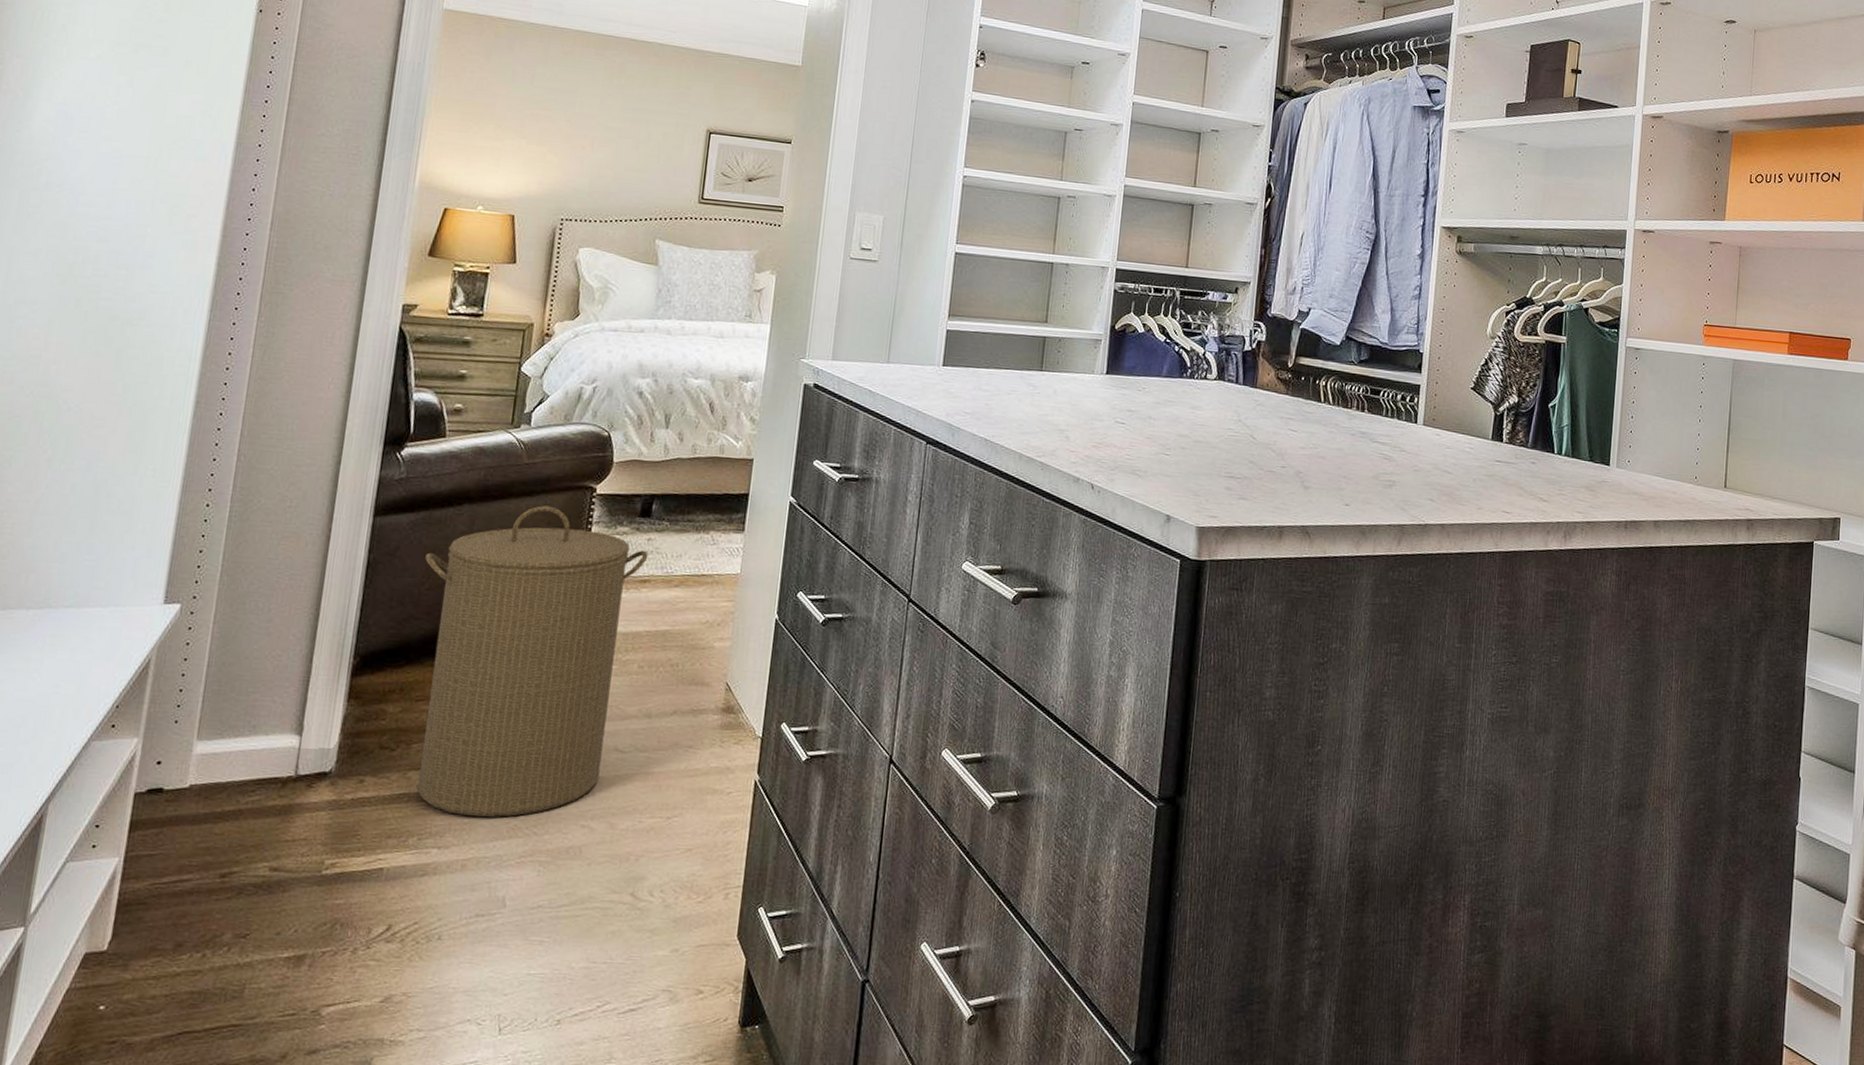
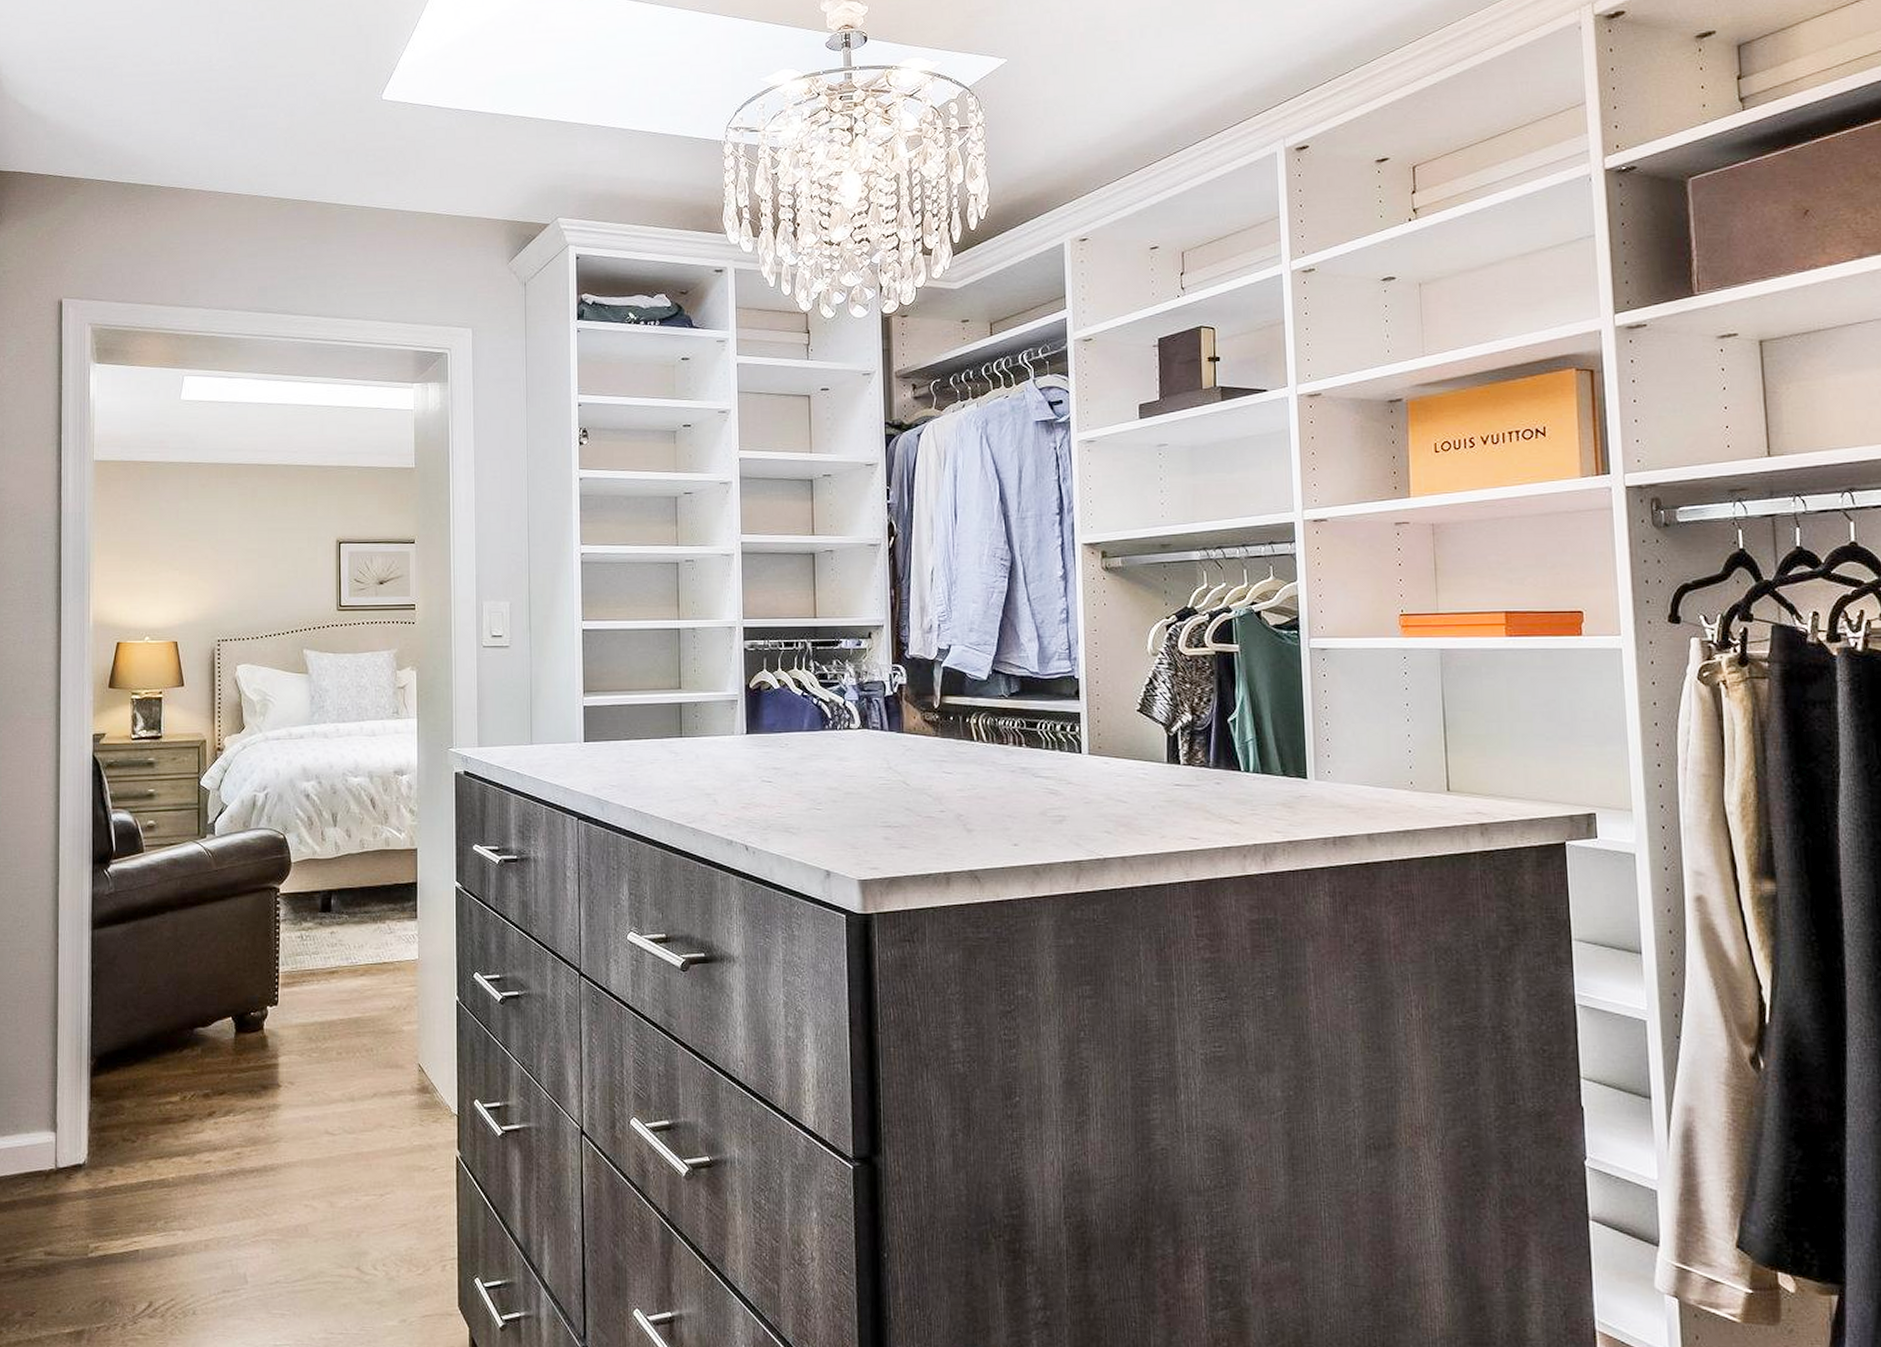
laundry hamper: present [416,505,649,817] -> none [140,908,333,1200]

